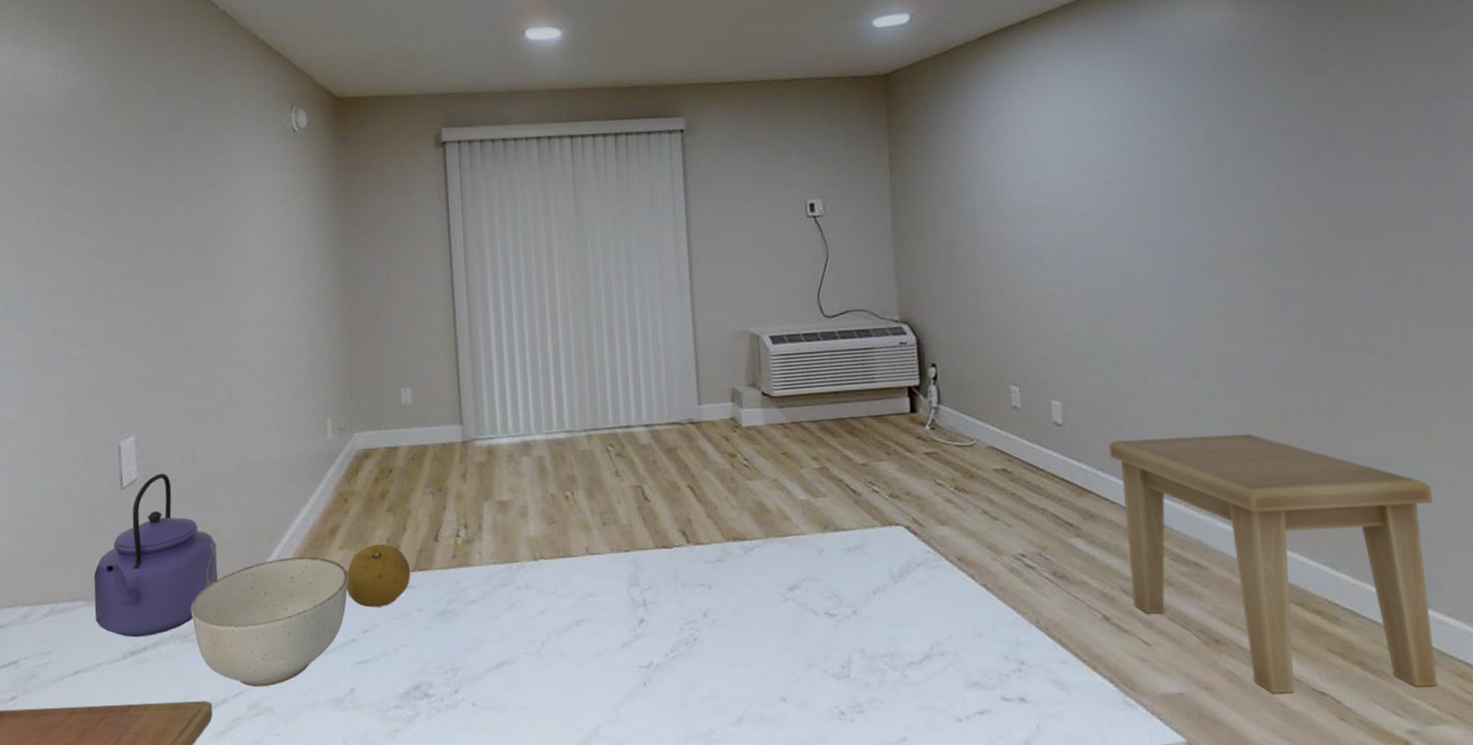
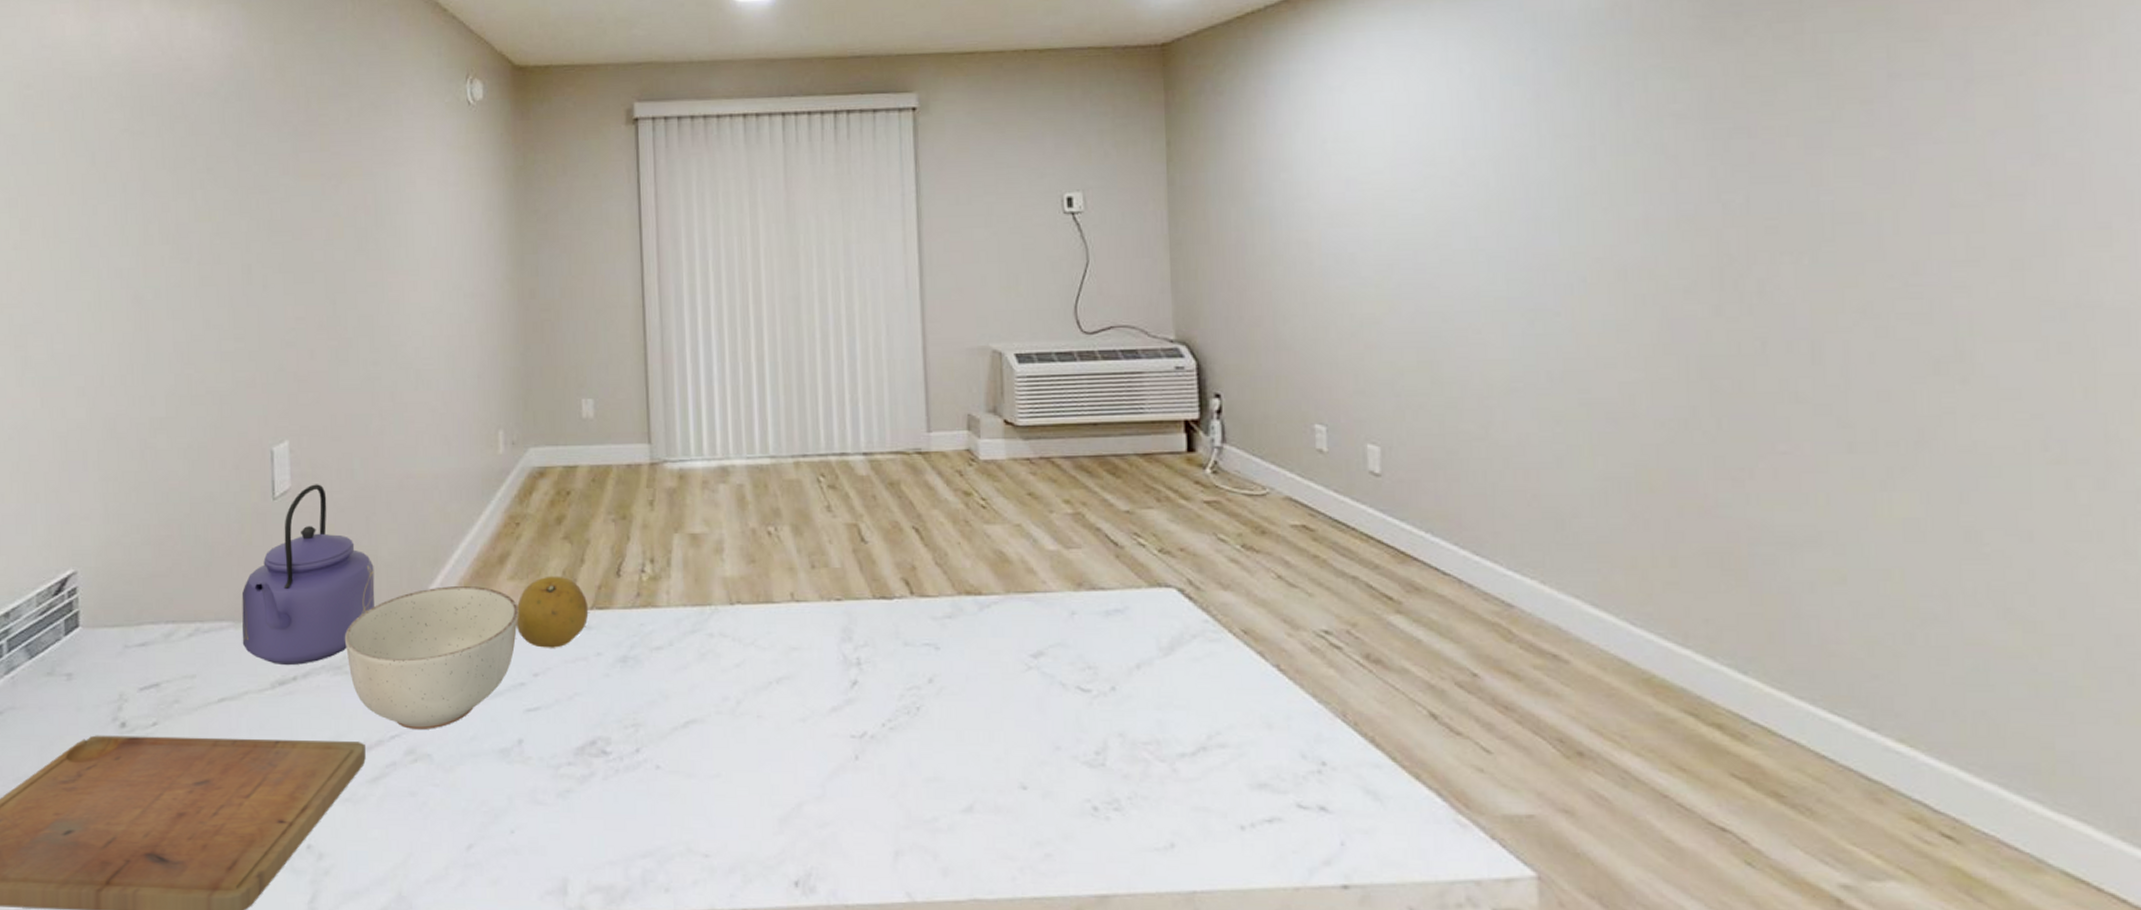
side table: present [1109,434,1437,694] -> none [1441,497,1882,831]

